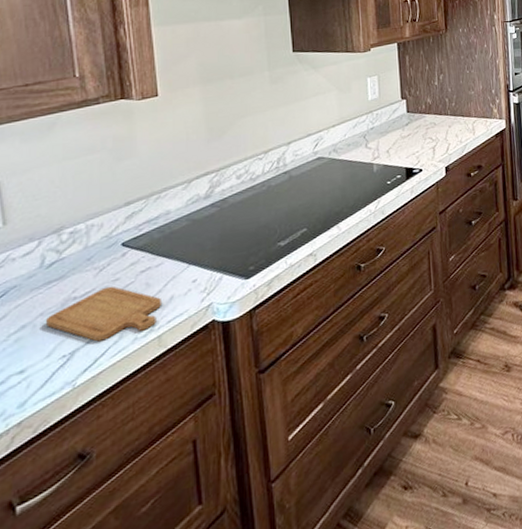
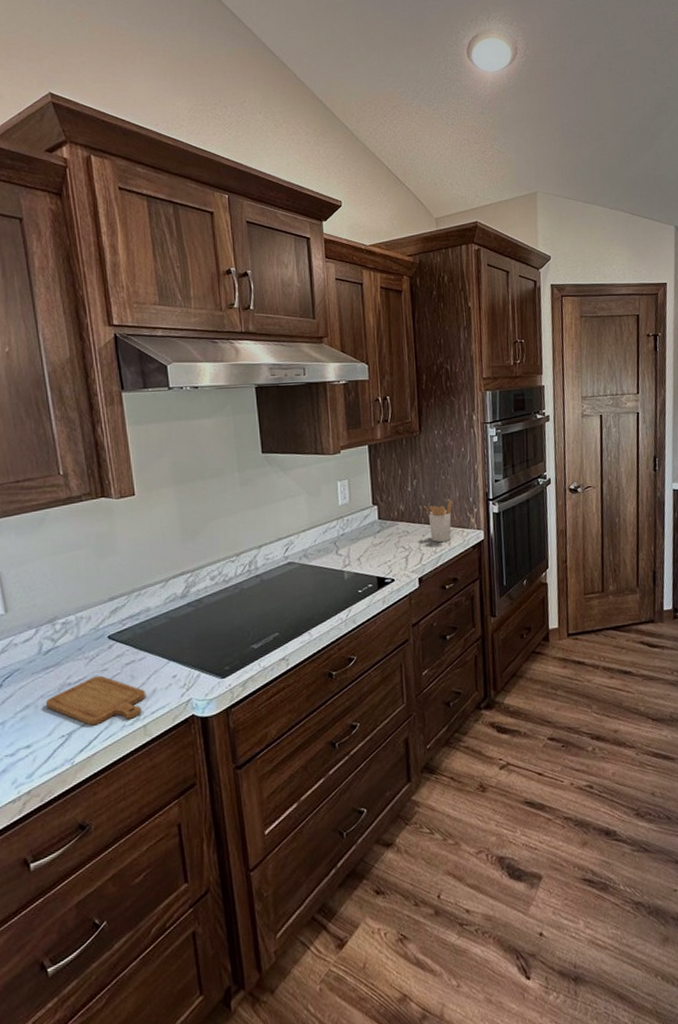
utensil holder: none [450,92,477,133] -> present [423,499,453,543]

